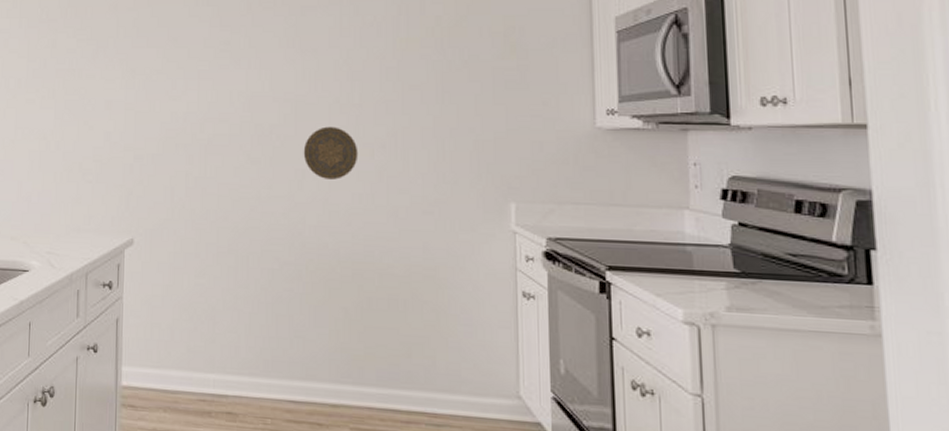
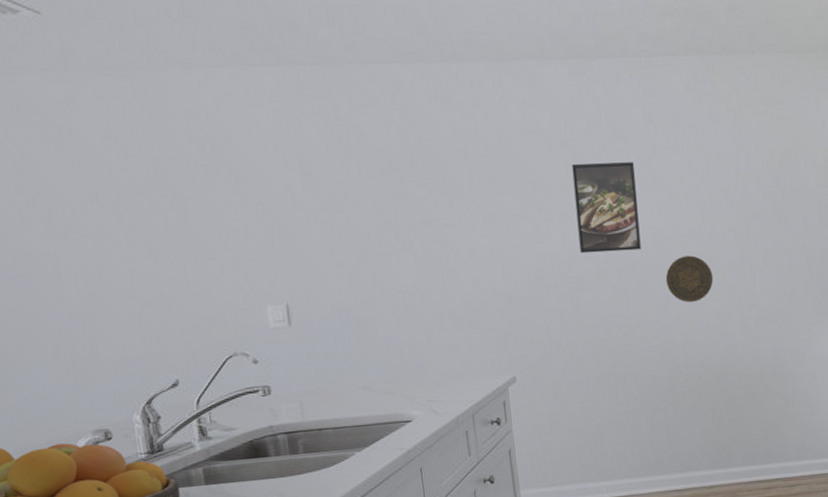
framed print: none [214,22,280,116] -> present [571,162,641,254]

